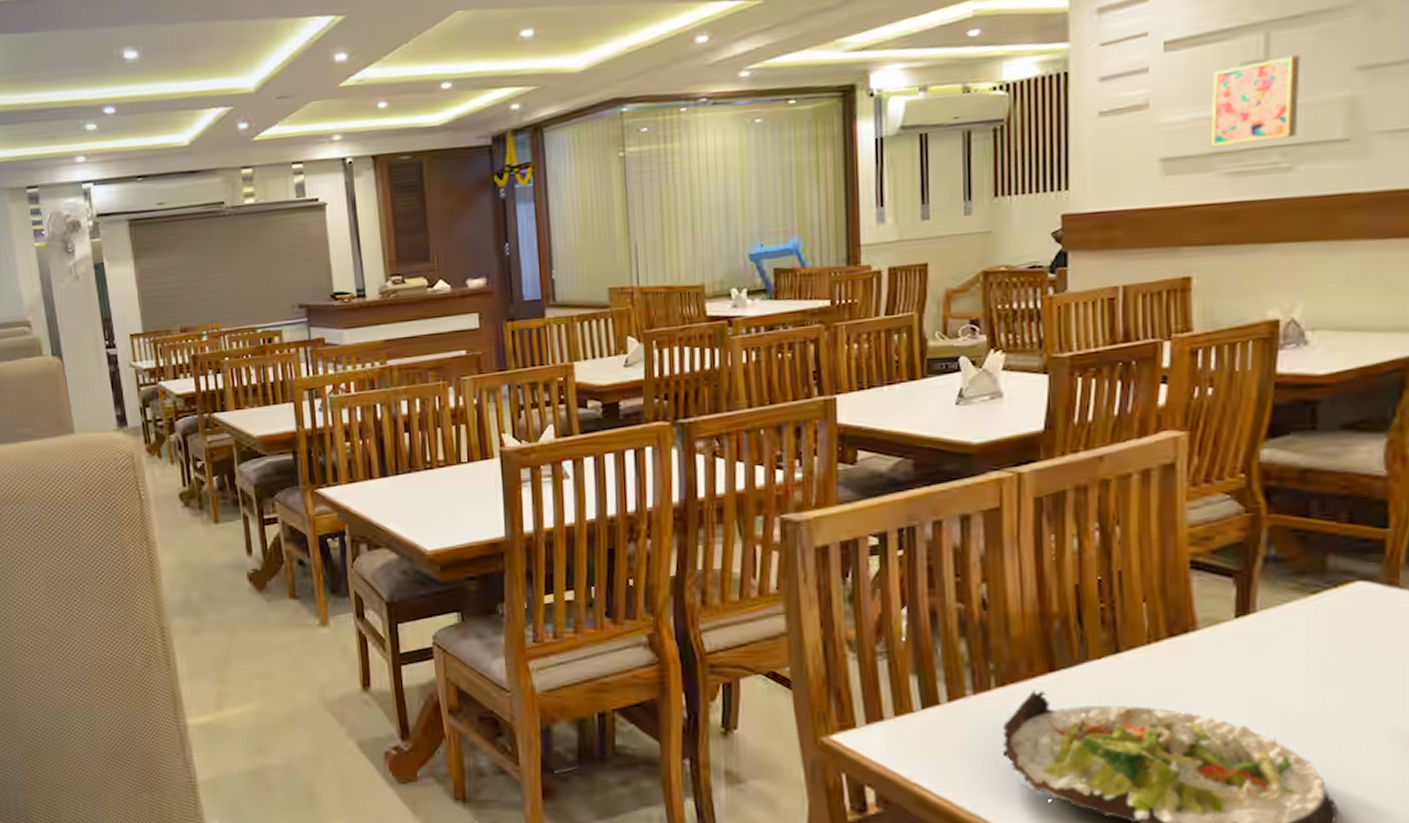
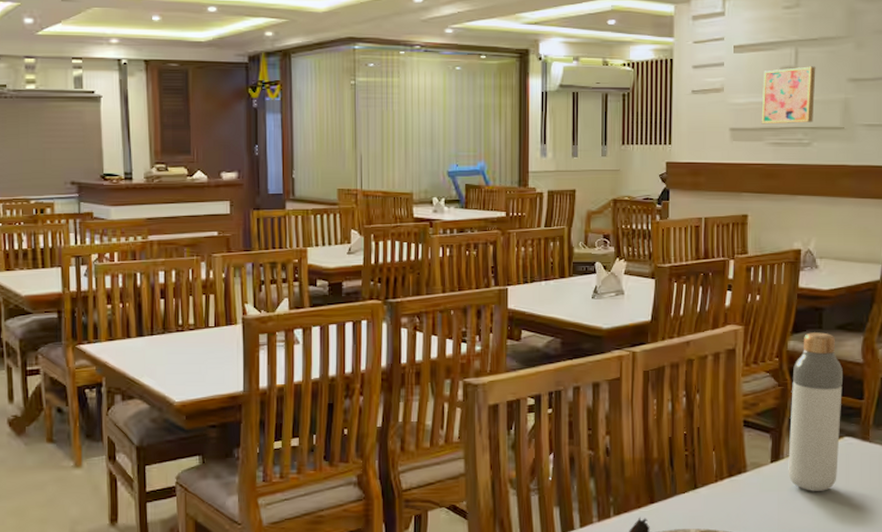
bottle: none [1263,435,1352,657] -> present [788,332,843,491]

